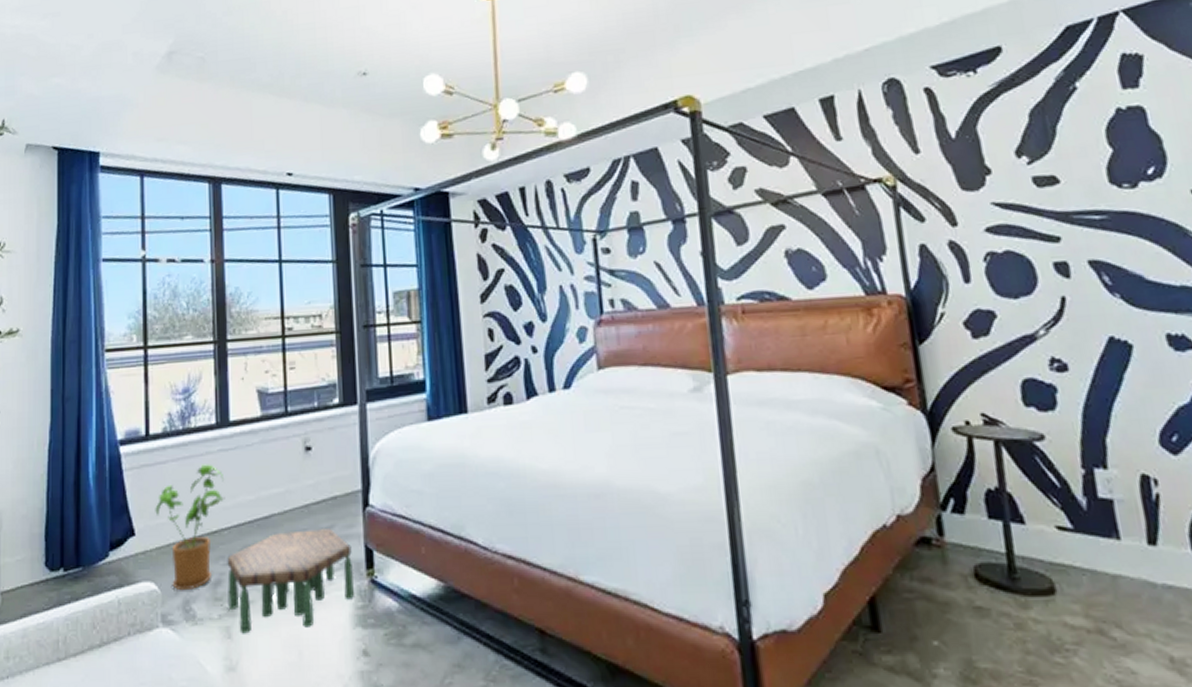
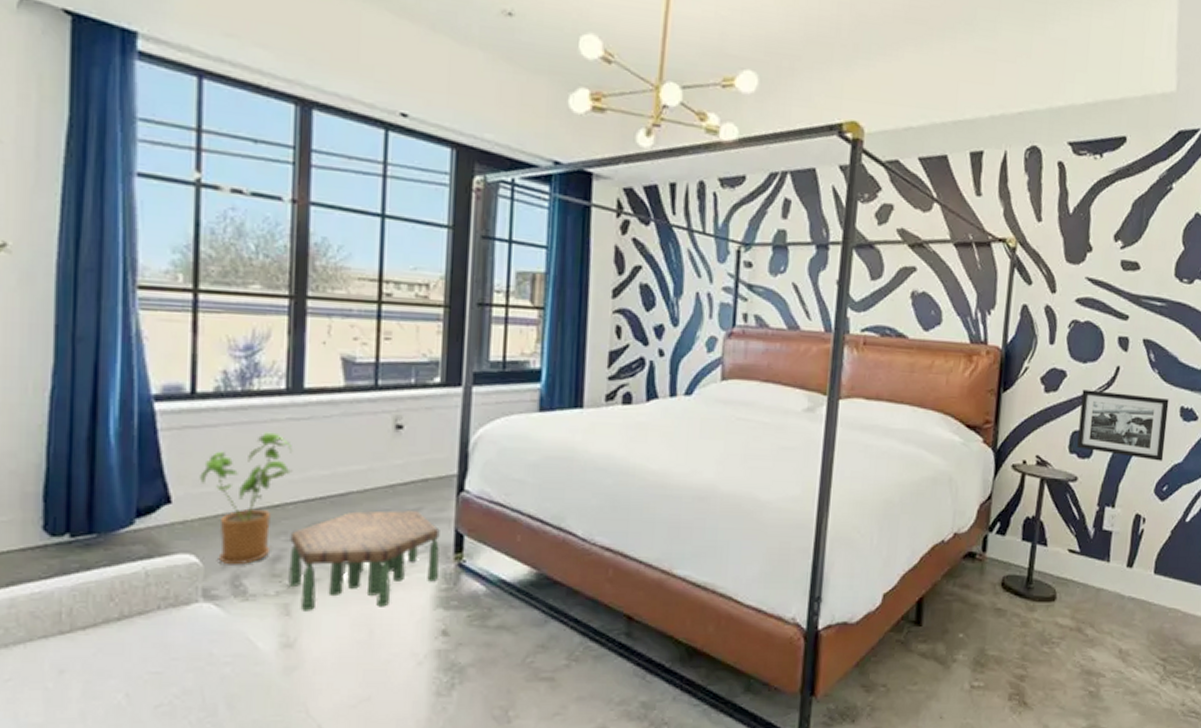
picture frame: none [1022,326,1161,405] -> present [1077,389,1169,461]

